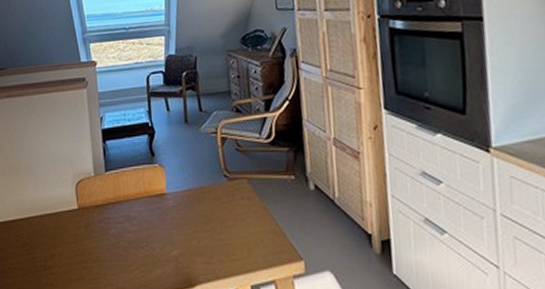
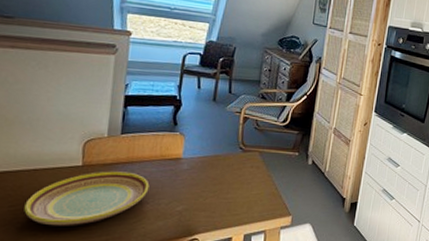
plate: none [39,213,141,275] -> present [24,171,150,226]

